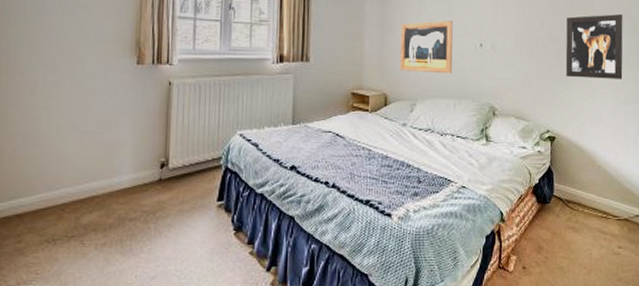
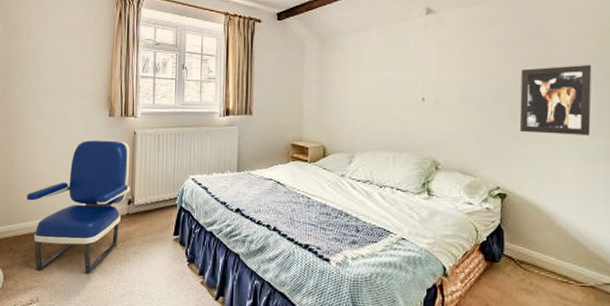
armchair: none [22,92,164,258] -> present [27,140,130,273]
wall art: present [399,20,453,74] -> none [338,74,393,128]

